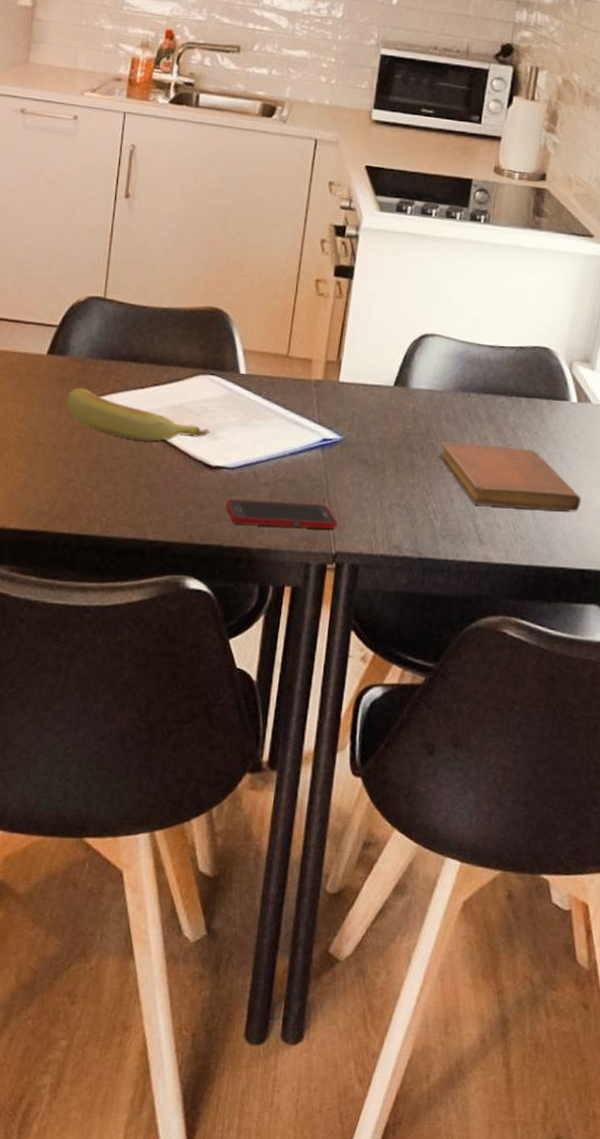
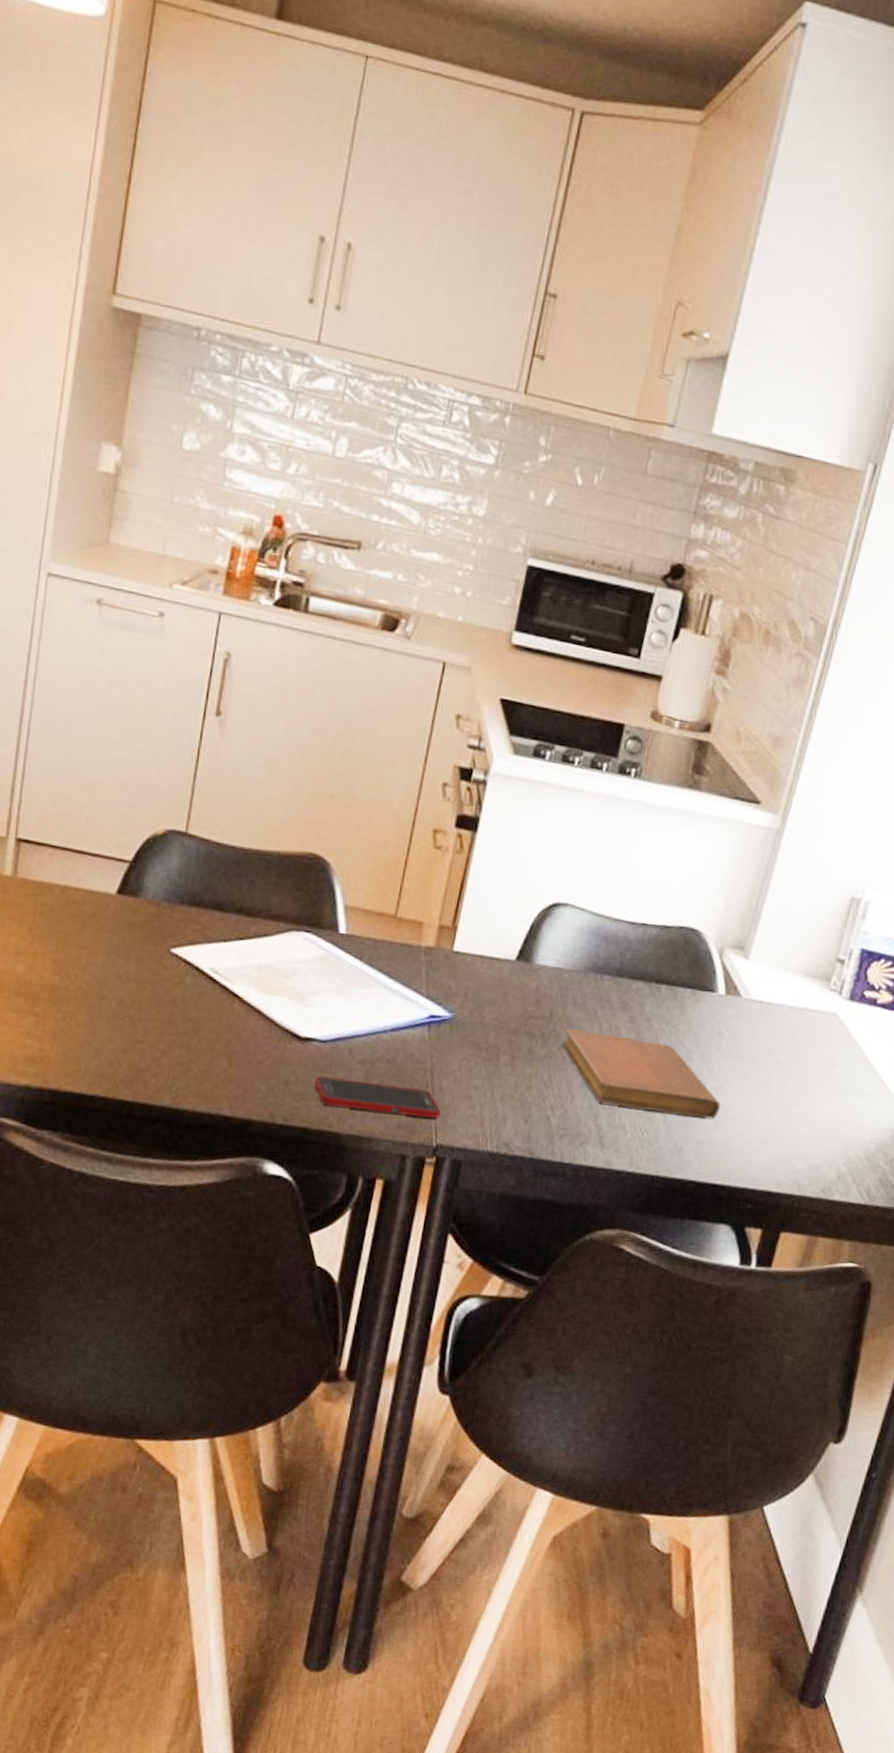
banana: present [67,388,209,441] -> none [137,935,300,1004]

